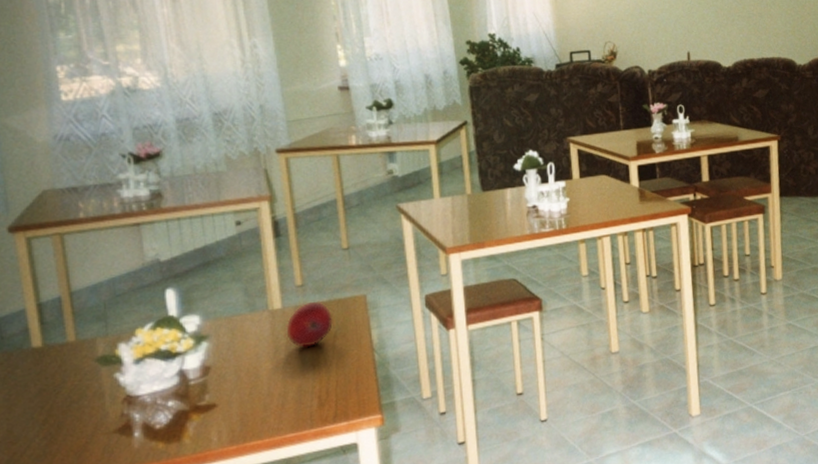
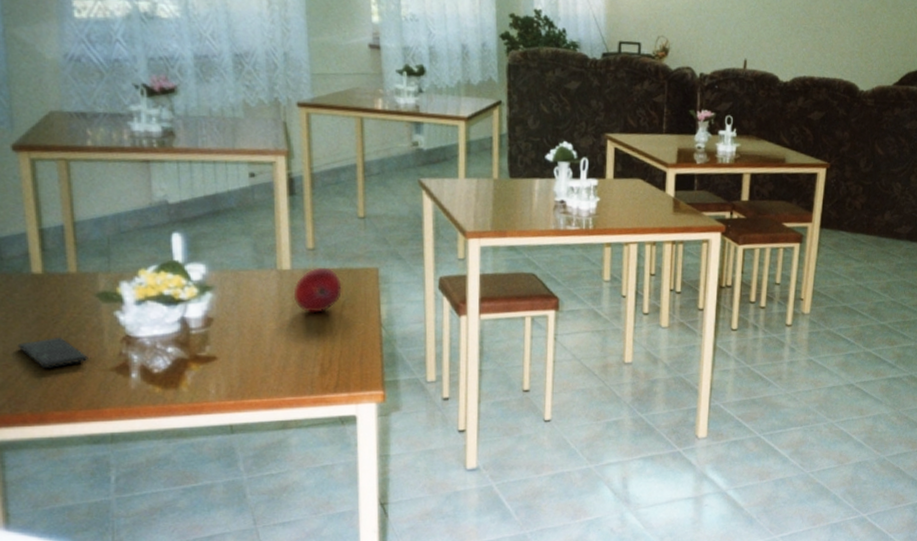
smartphone: none [21,407,91,440] -> present [17,338,88,368]

